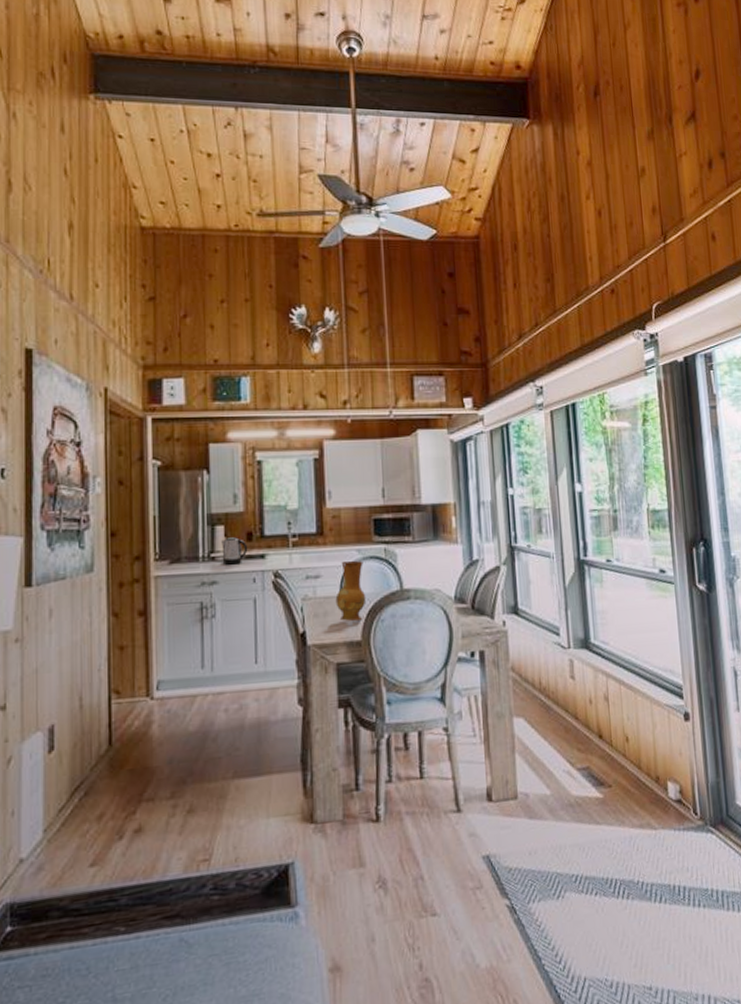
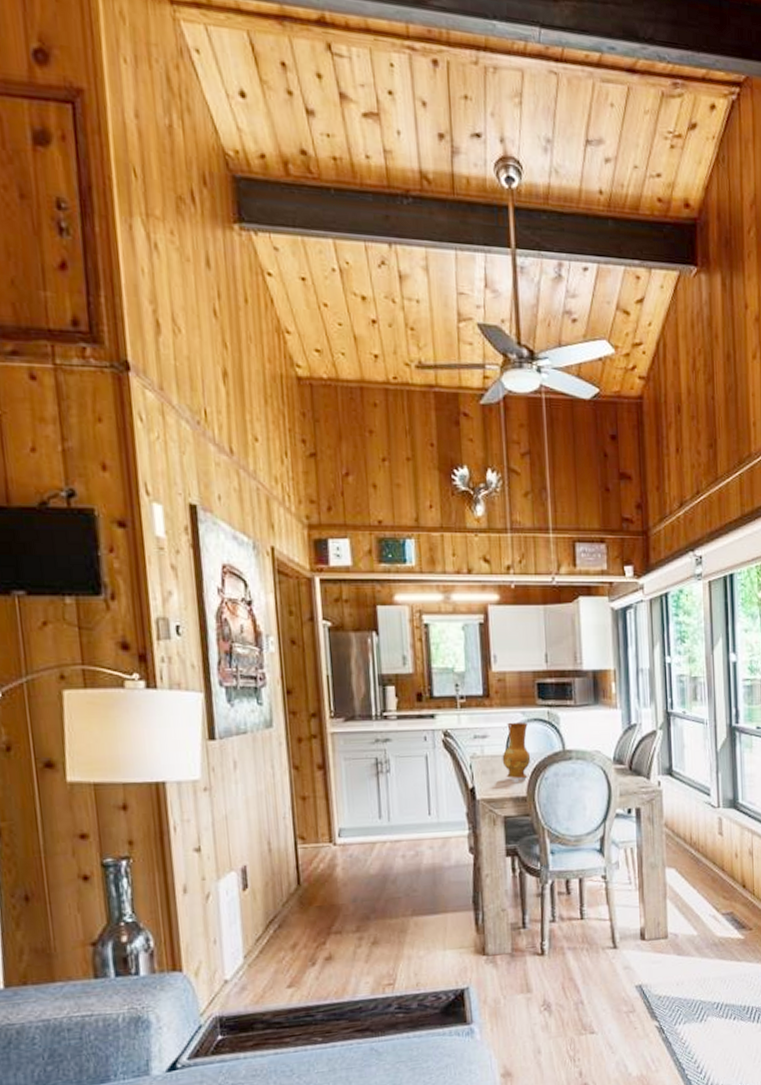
kettle: present [221,537,248,565] -> none [393,697,419,724]

